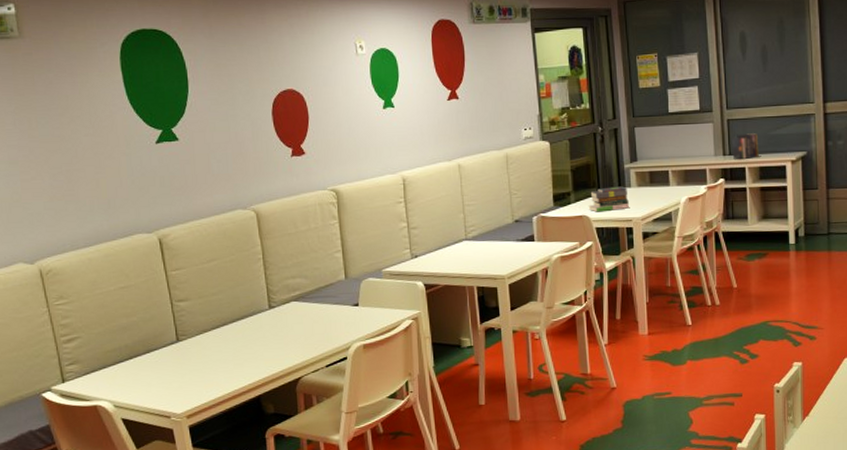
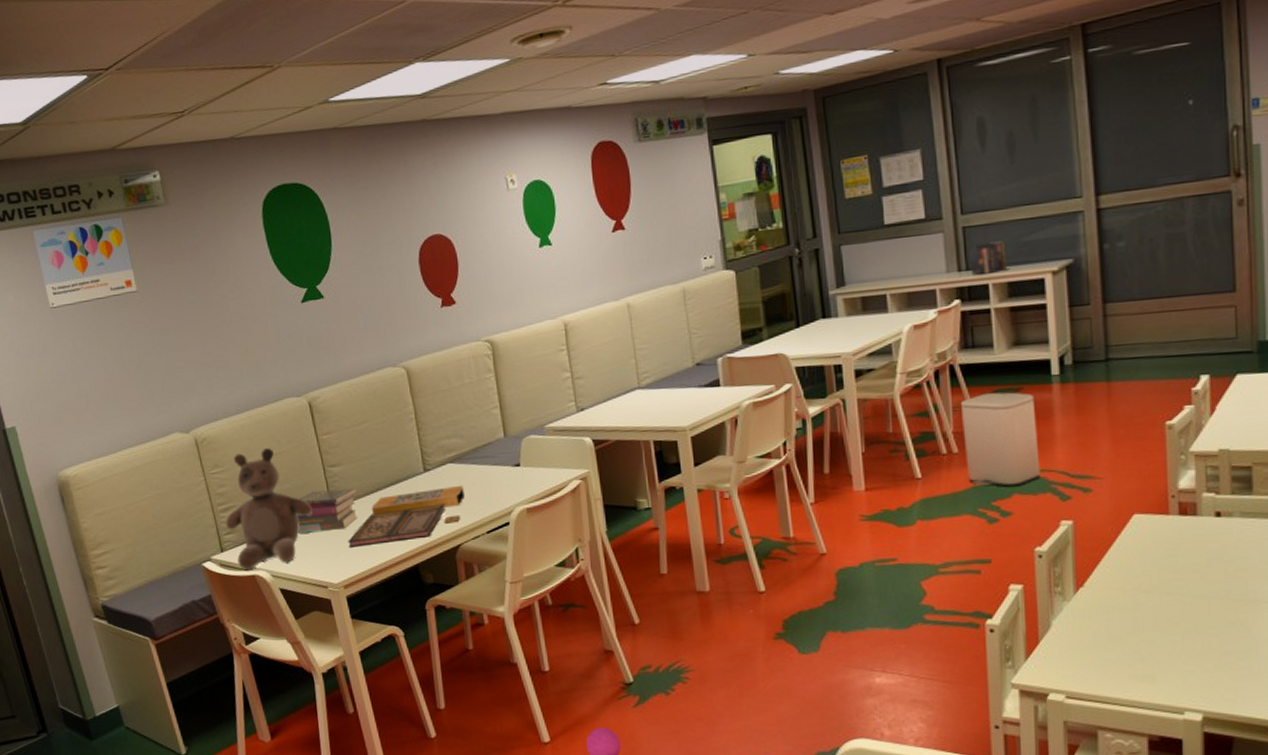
stuffed animal: none [67,282,158,400] -> present [225,448,312,570]
books: none [142,323,203,366] -> present [297,488,357,535]
board game: none [192,322,307,379] -> present [348,485,465,547]
books: present [588,186,629,212] -> none [785,316,836,349]
pedal bin: none [722,256,780,334] -> present [960,392,1040,487]

